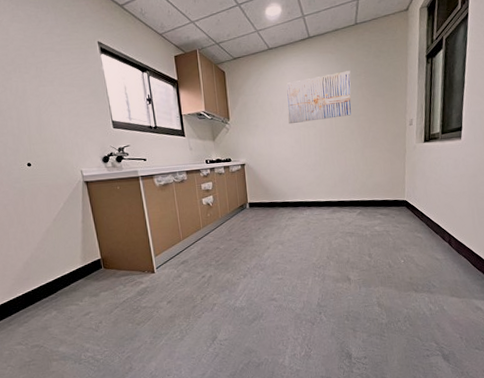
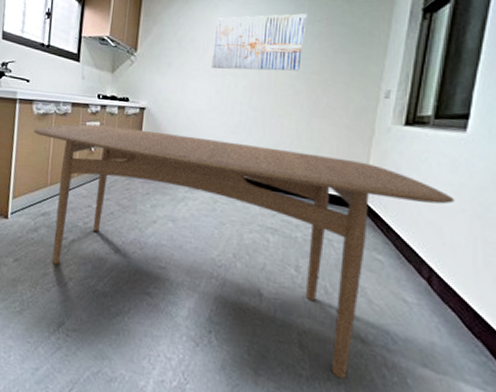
dining table: none [159,173,459,319] -> present [33,123,454,380]

